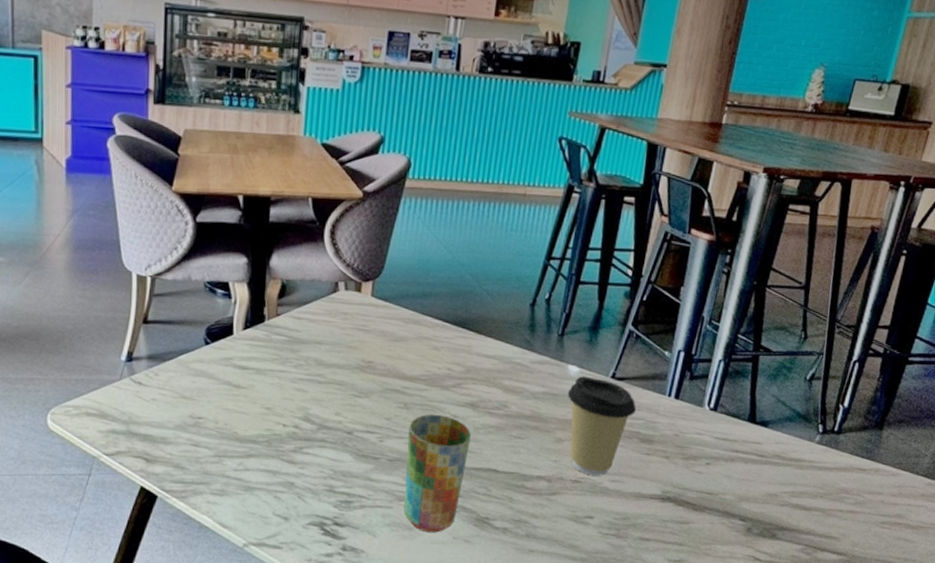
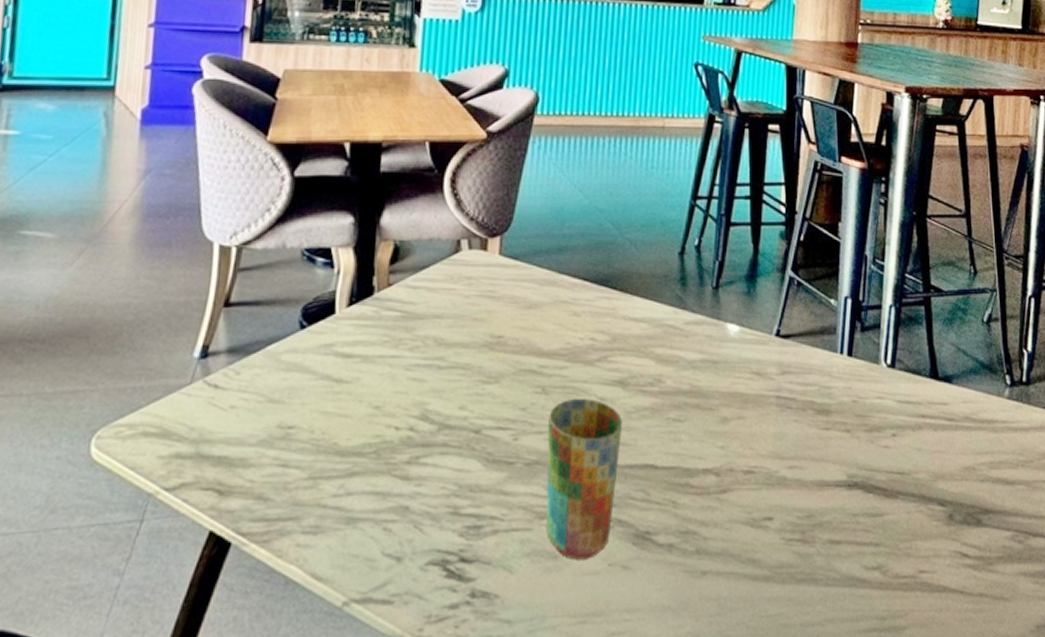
coffee cup: present [567,376,637,476] -> none [729,336,808,463]

